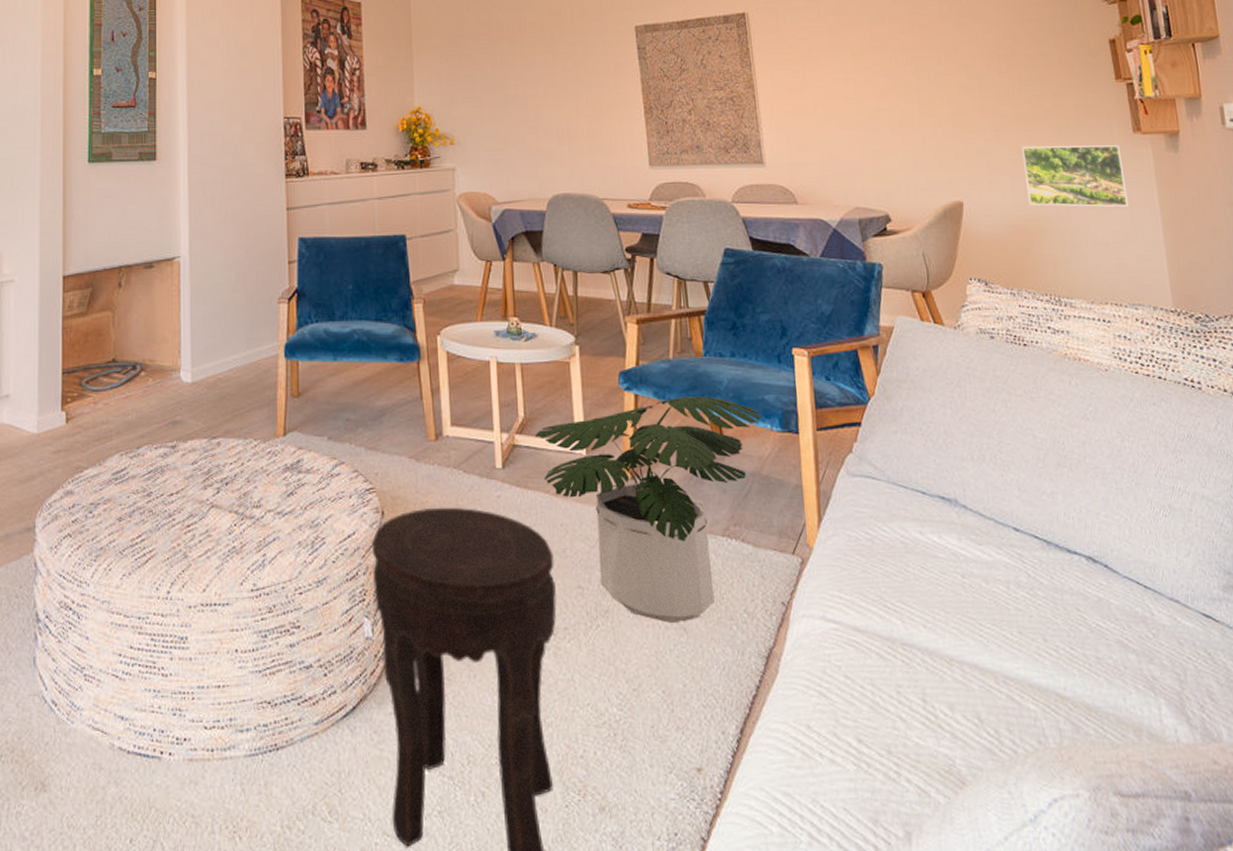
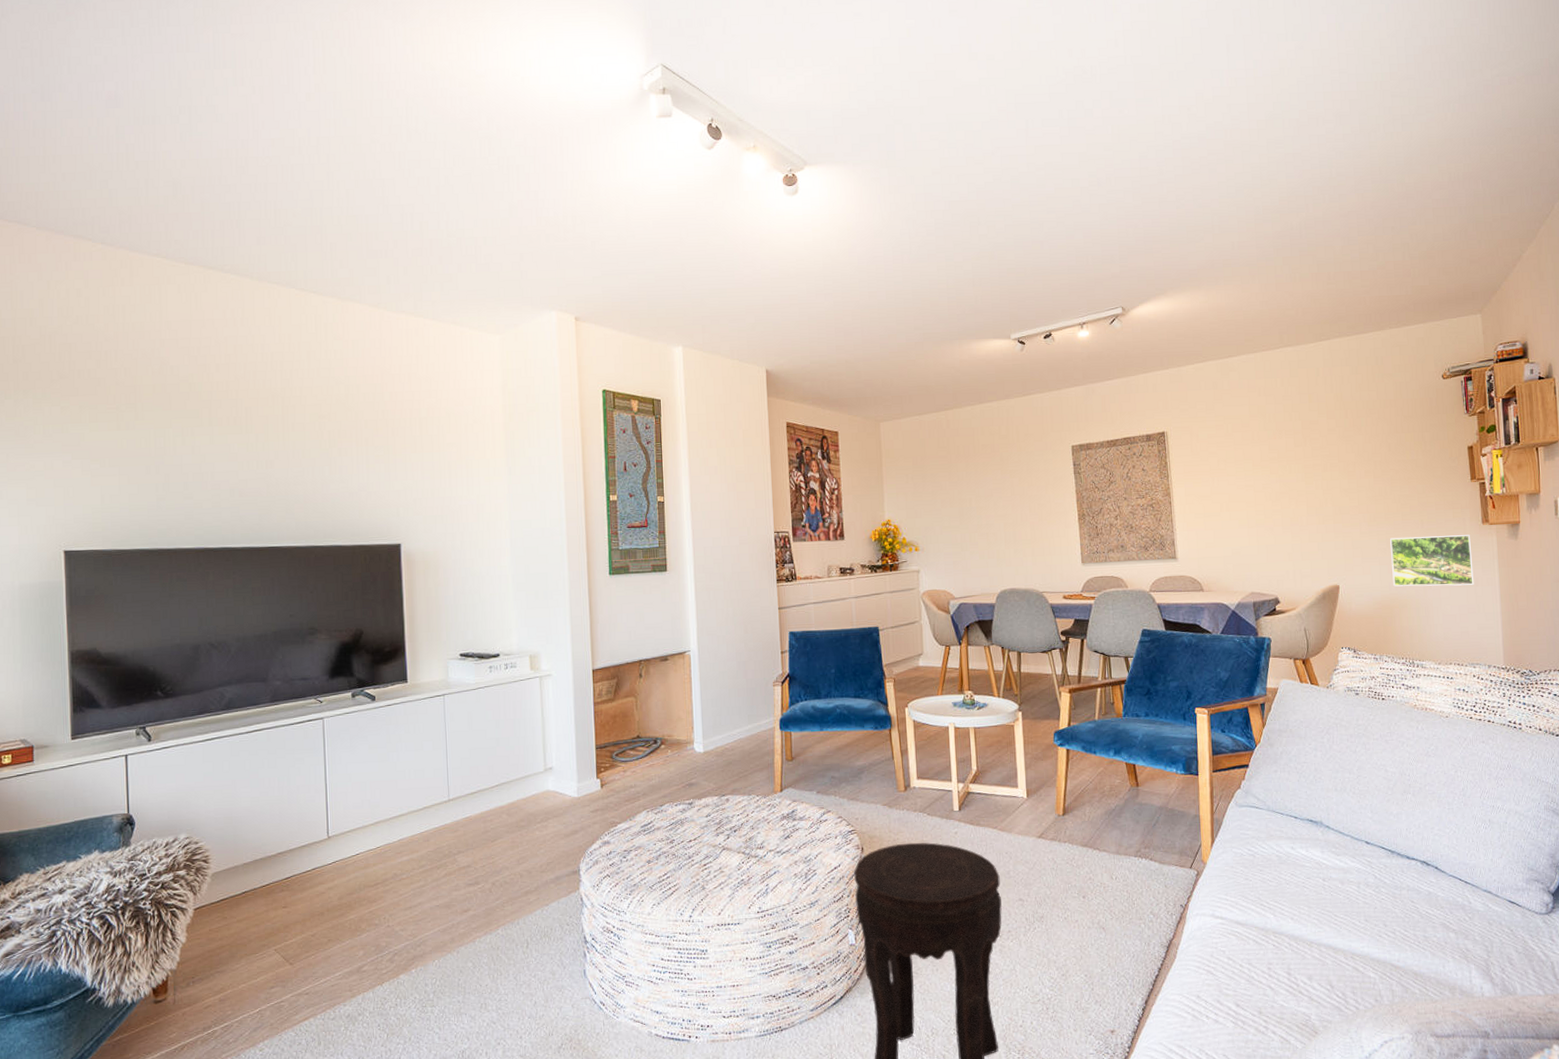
potted plant: present [534,396,762,623] -> none [985,748,1169,924]

